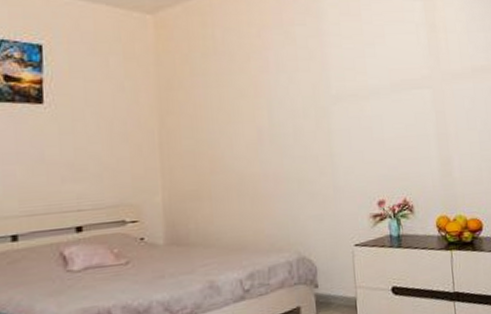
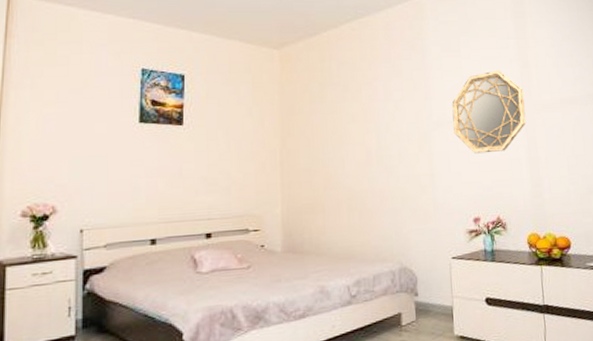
home mirror: none [352,36,435,130] -> present [452,70,526,154]

